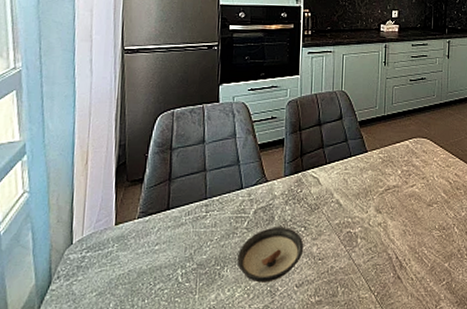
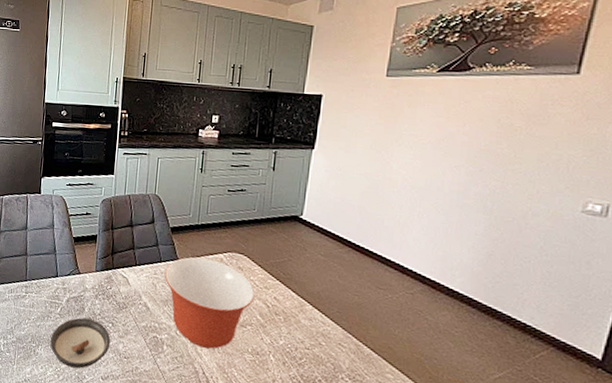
mixing bowl: none [354,147,439,233] -> present [164,257,255,349]

